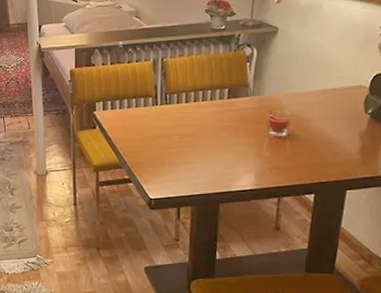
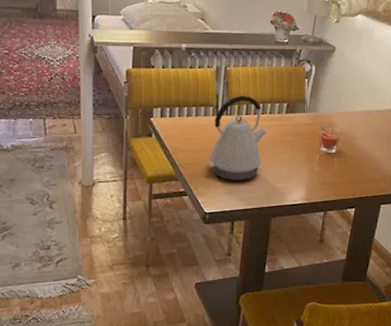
kettle: none [149,84,208,167] -> present [207,95,267,180]

